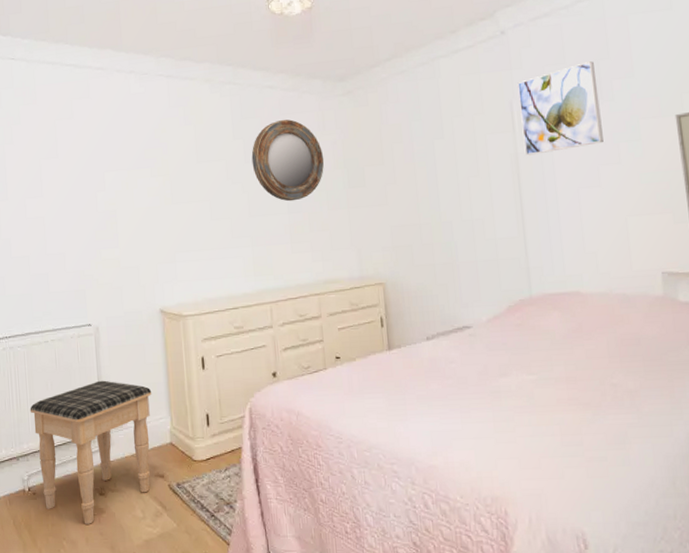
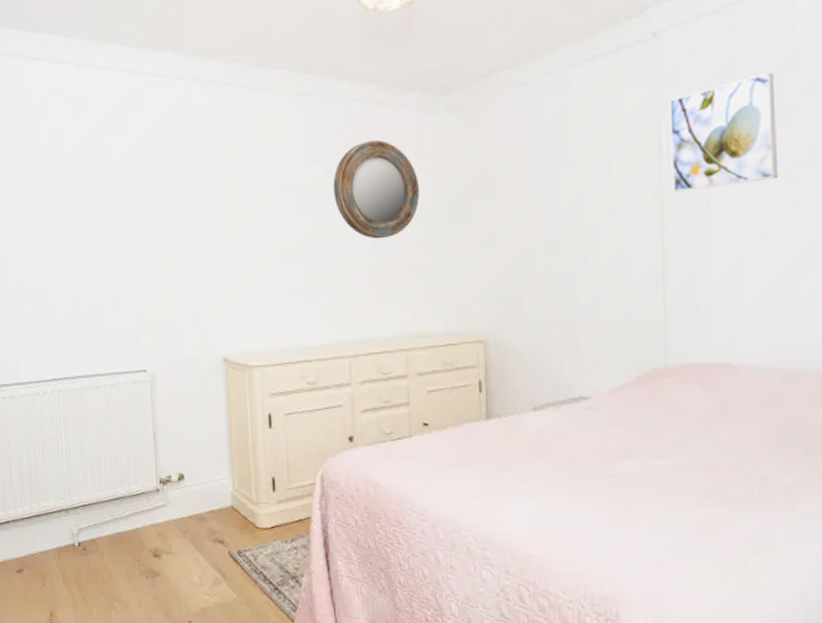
footstool: present [30,380,152,524] -> none [80,433,212,586]

